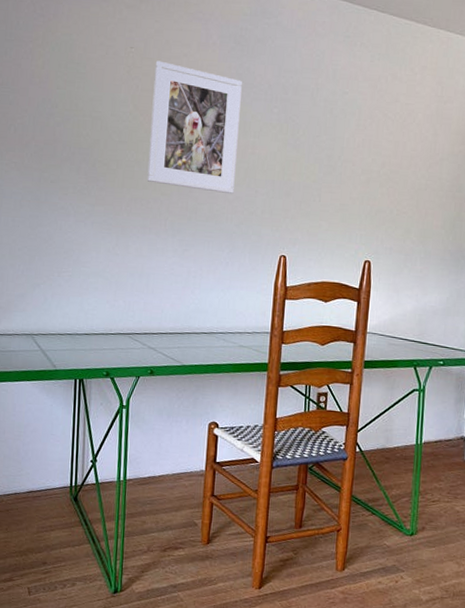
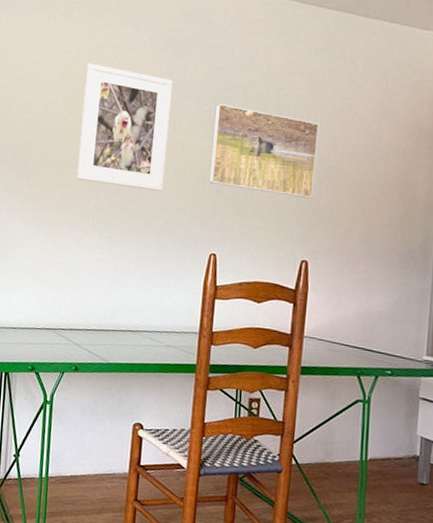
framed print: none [278,106,382,201] -> present [208,103,320,199]

